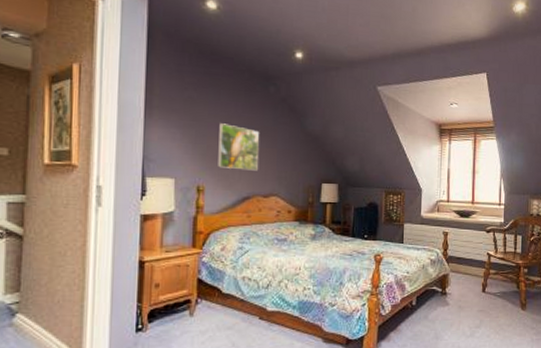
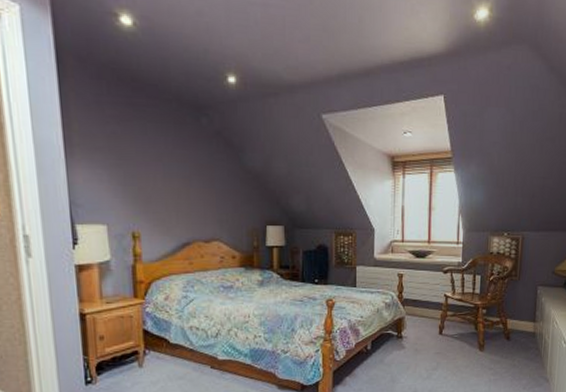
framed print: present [218,123,259,171] -> none [149,162,196,214]

